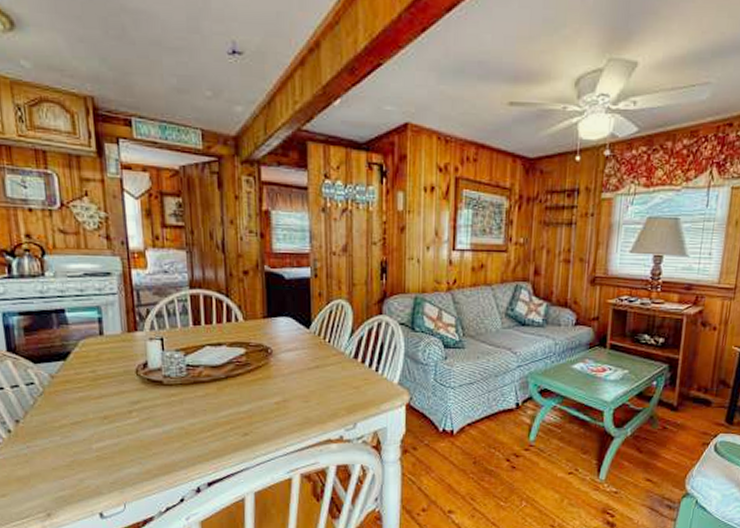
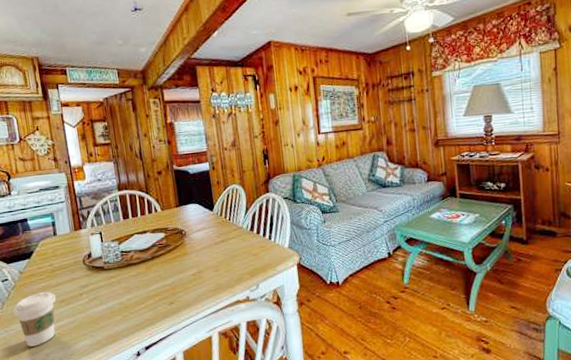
coffee cup: none [38,404,98,469] -> present [12,292,57,347]

